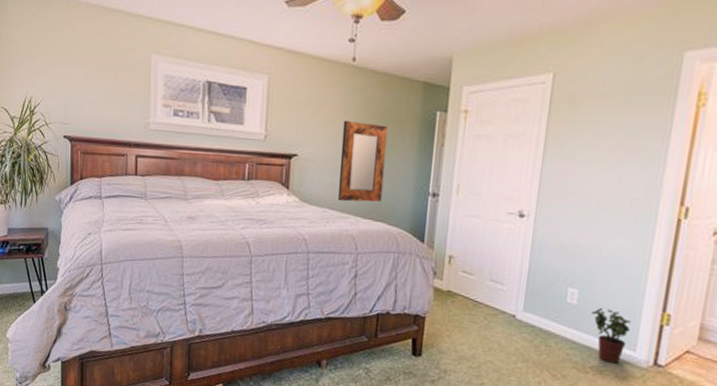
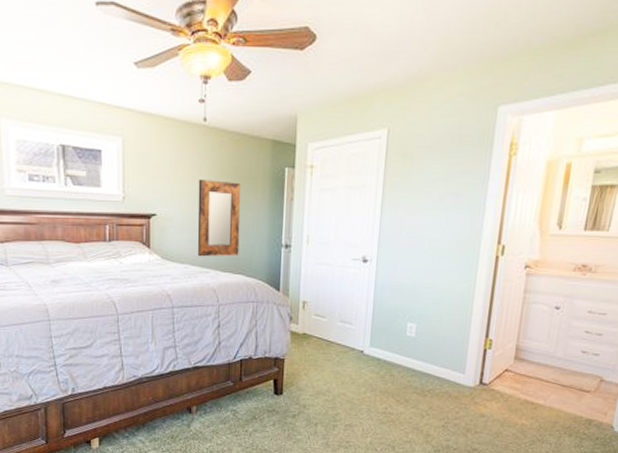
potted plant: present [591,308,632,364] -> none [427,339,461,386]

